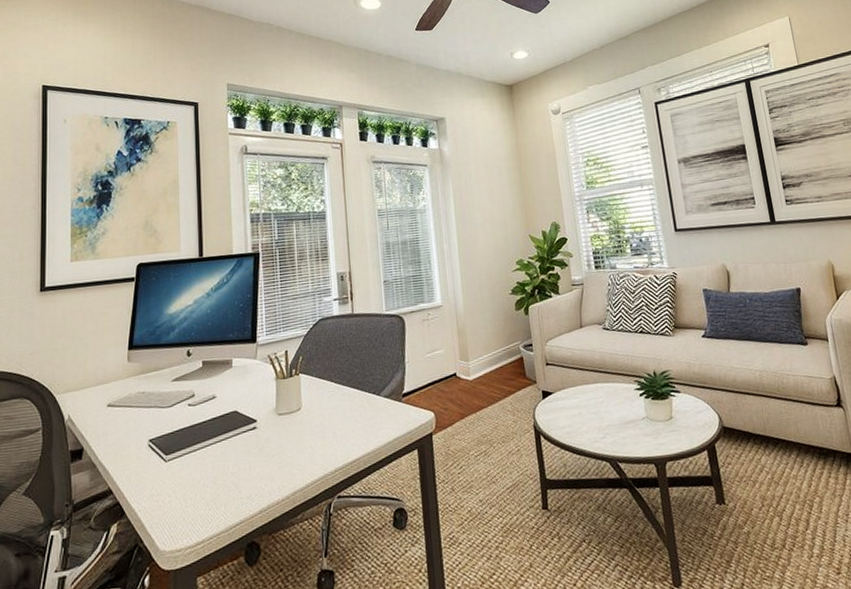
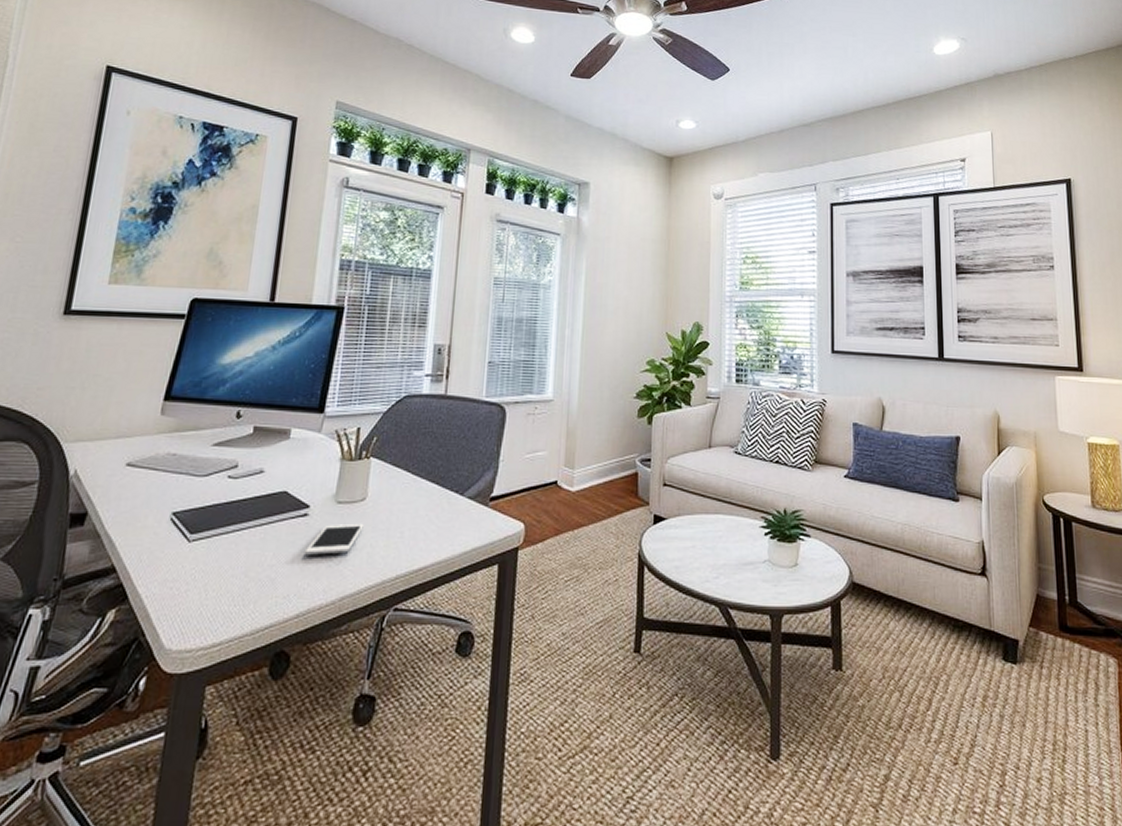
cell phone: none [258,429,303,461] -> present [304,523,364,555]

